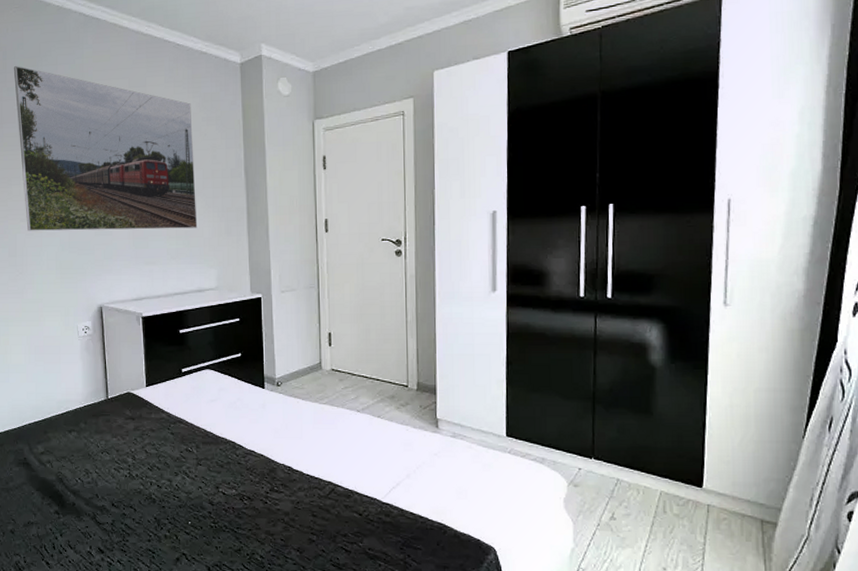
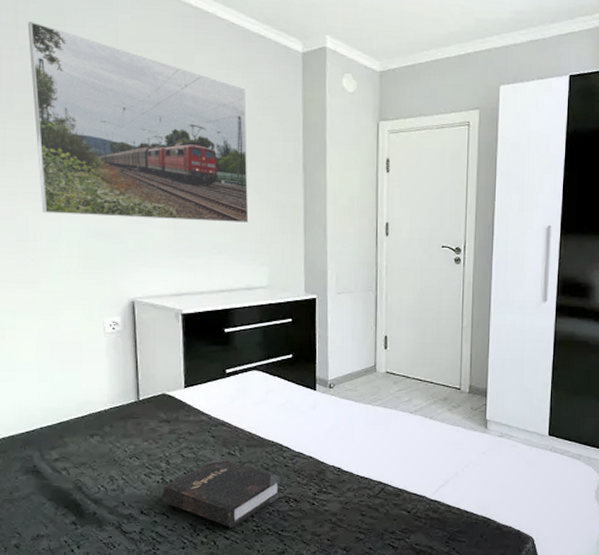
hardback book: none [130,454,236,523] -> present [163,458,282,528]

